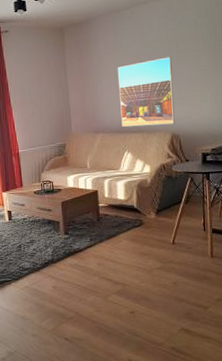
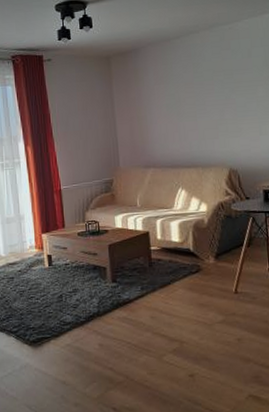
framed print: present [117,56,175,127] -> none [168,87,232,161]

